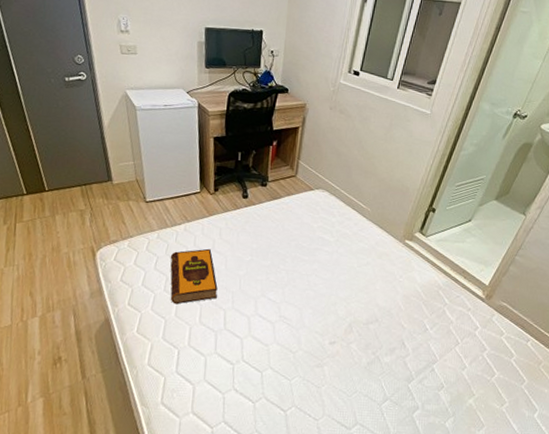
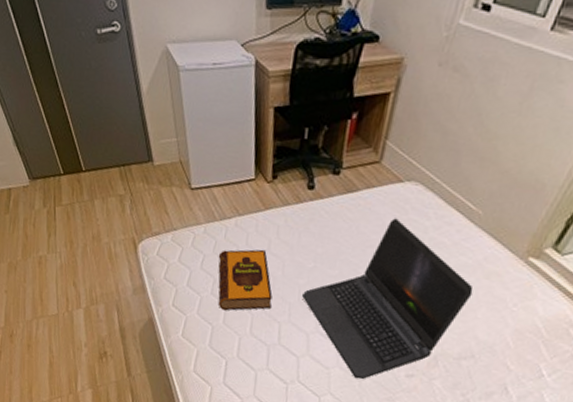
laptop computer: none [243,217,371,352] -> present [302,218,474,379]

